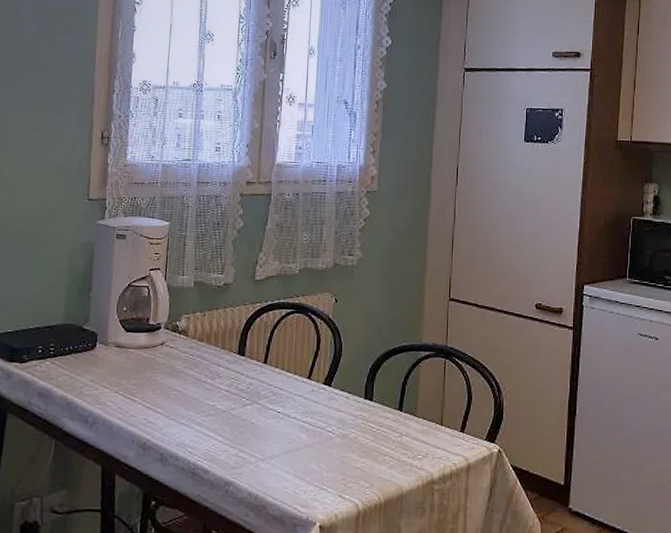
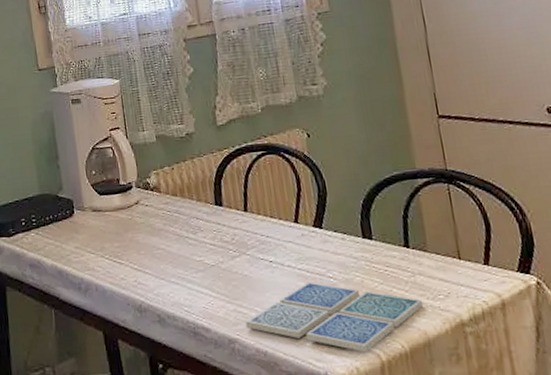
drink coaster: none [243,434,404,502] -> present [245,282,424,353]

